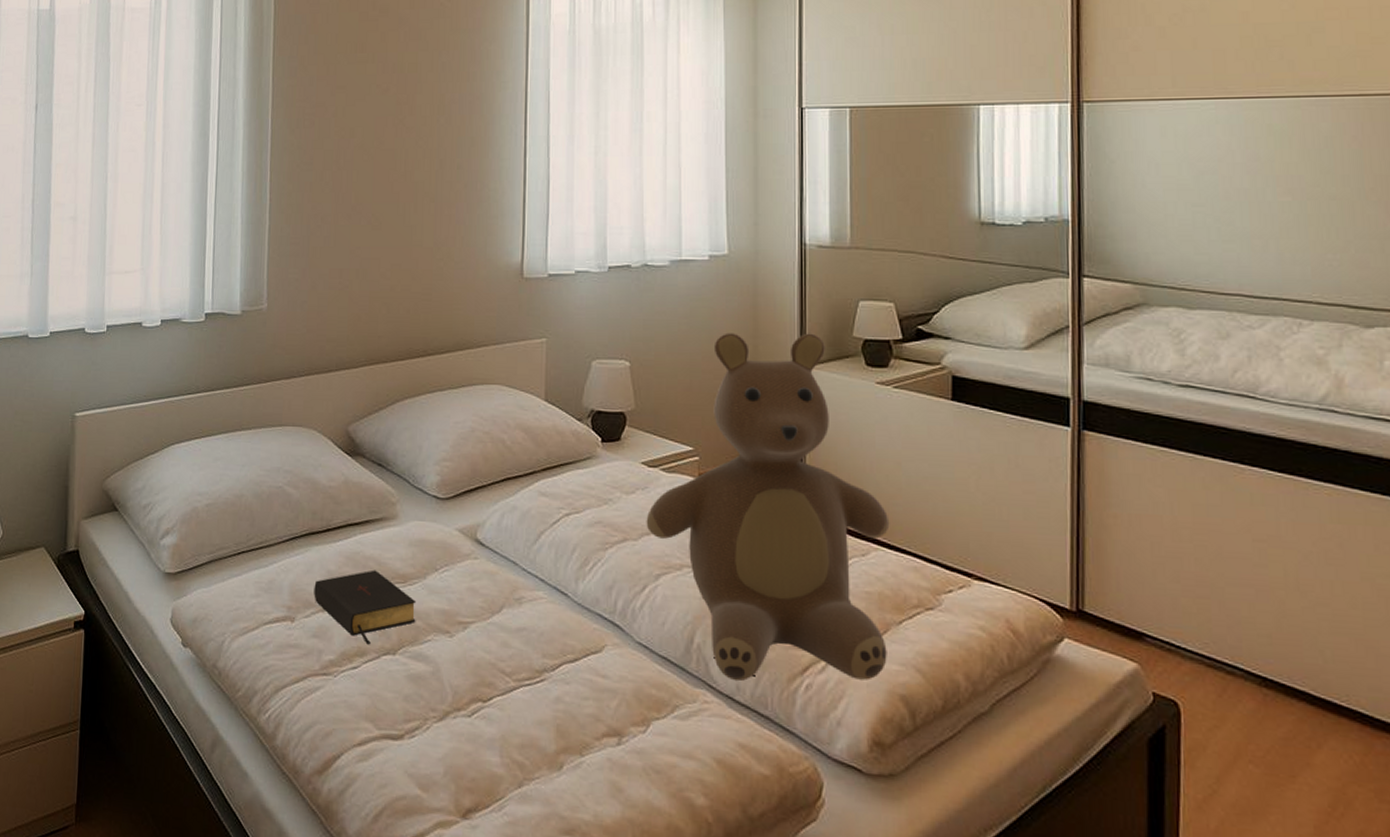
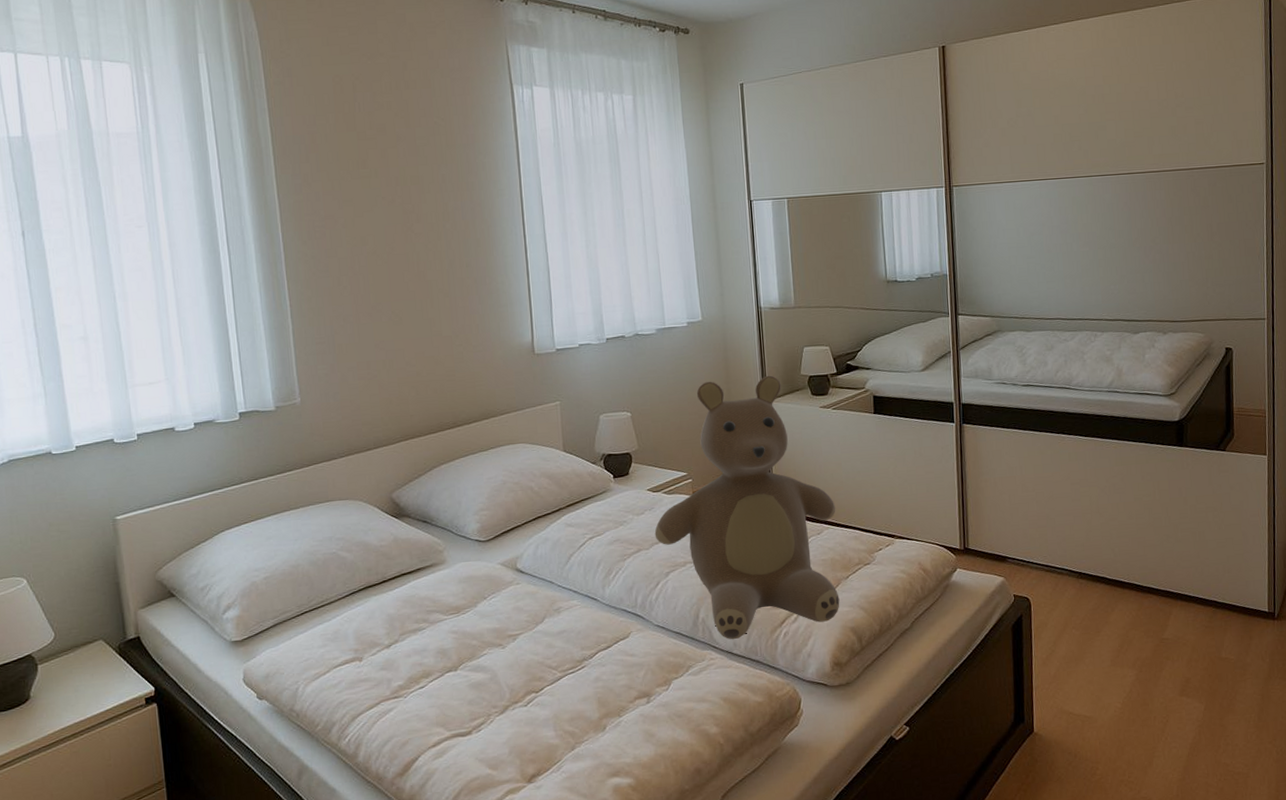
bible: present [314,570,417,645] -> none [377,607,472,667]

